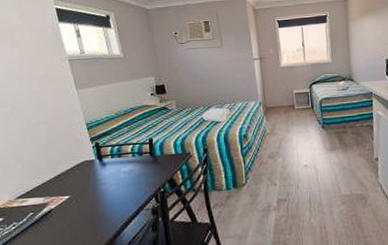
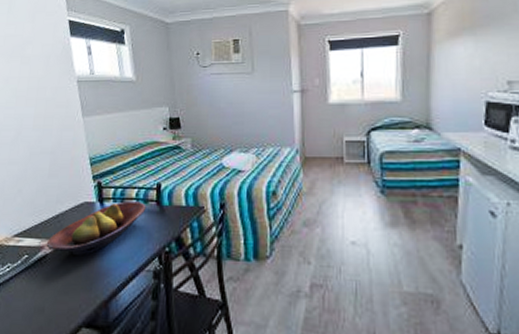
fruit bowl: none [50,155,141,207] -> present [46,201,146,257]

